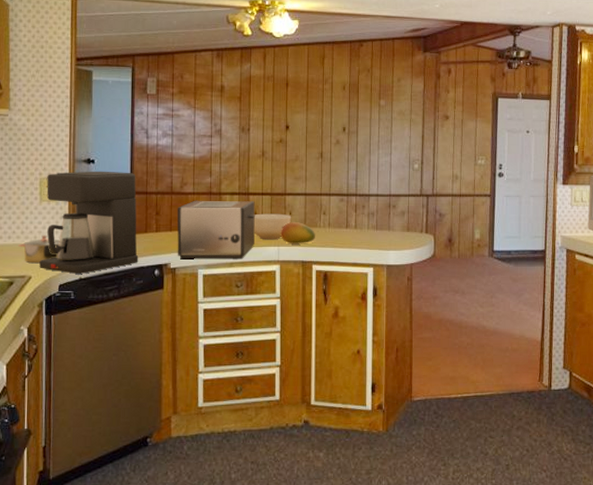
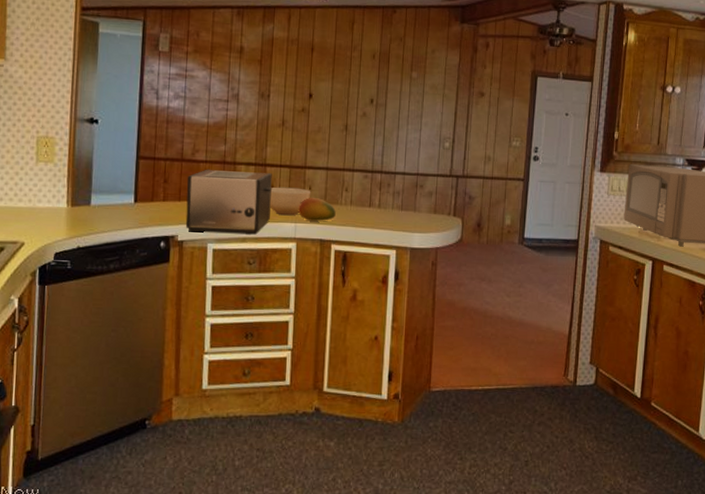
cooking pot: present [17,235,60,264] -> none [10,198,57,229]
coffee maker: present [39,171,139,274] -> none [33,131,144,242]

